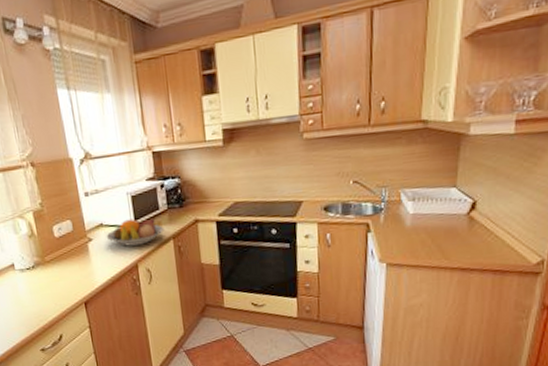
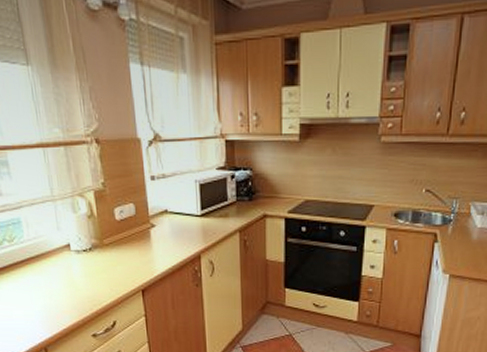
fruit bowl: present [106,218,165,246] -> none [170,208,231,236]

